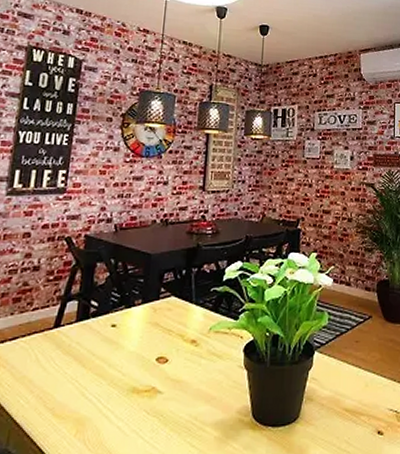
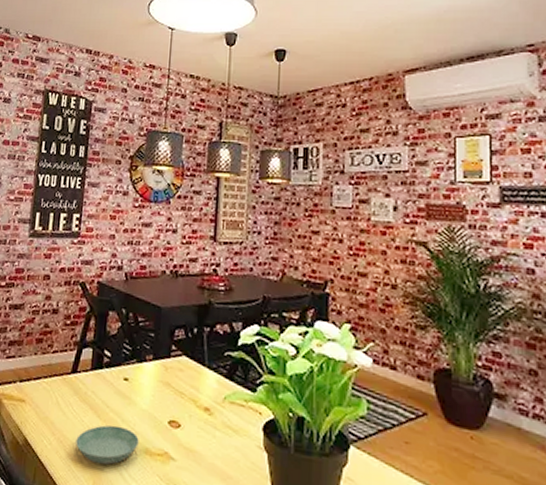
saucer: none [57,371,126,411] -> present [76,425,139,465]

